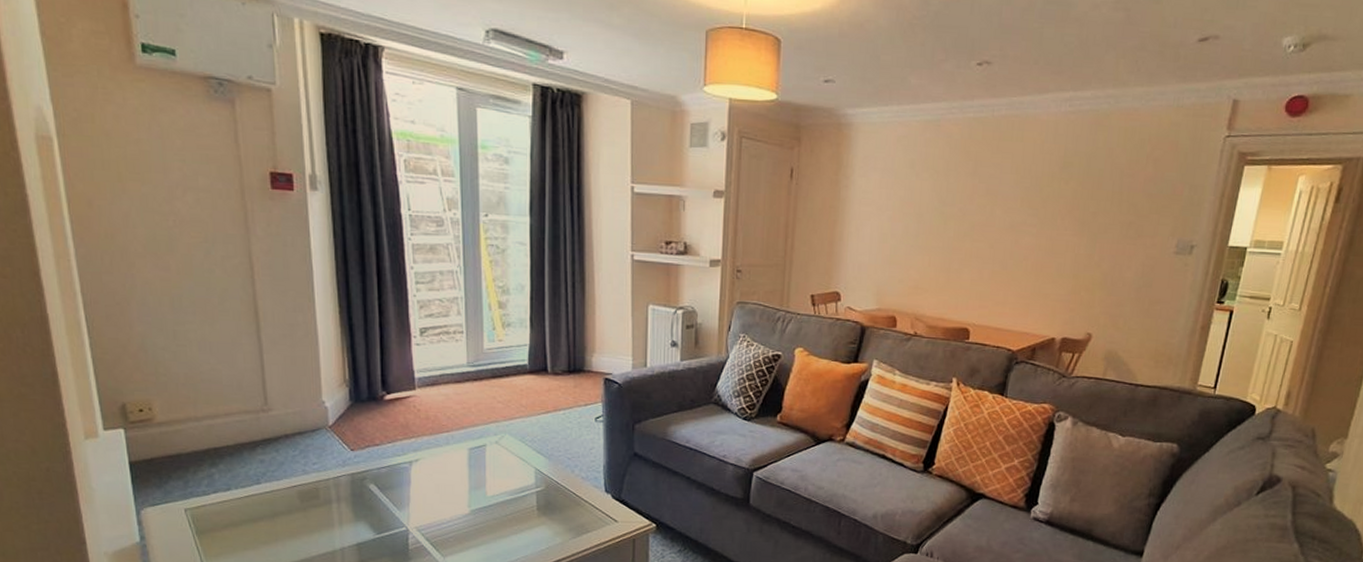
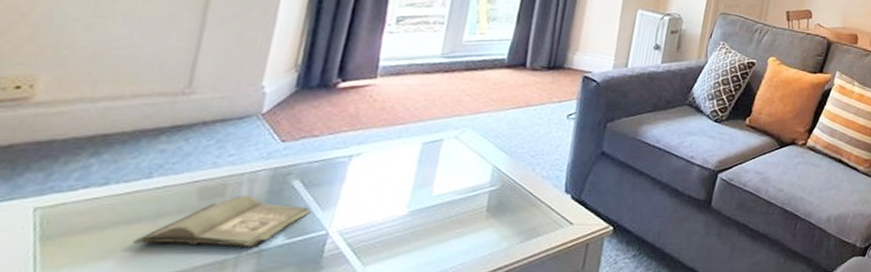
hardback book: none [262,497,390,541] -> present [132,195,311,247]

